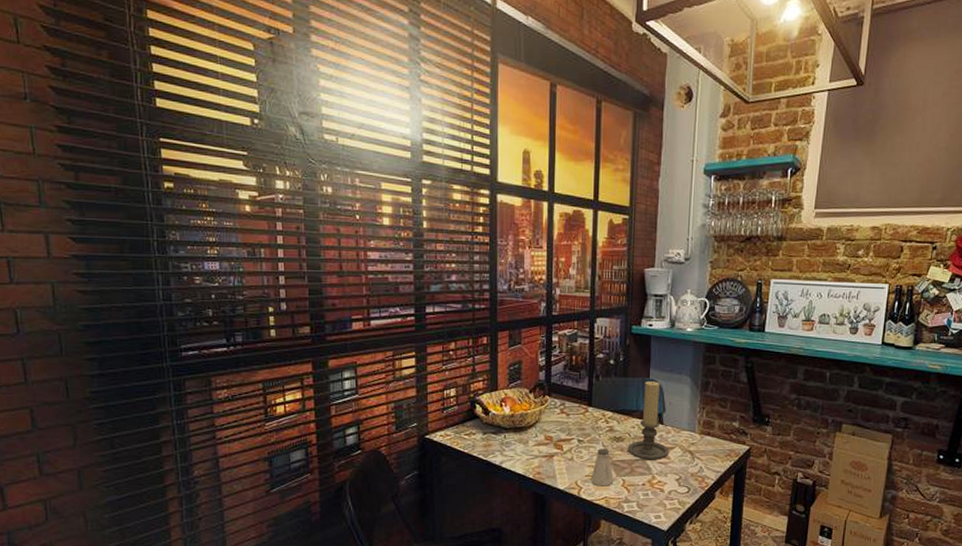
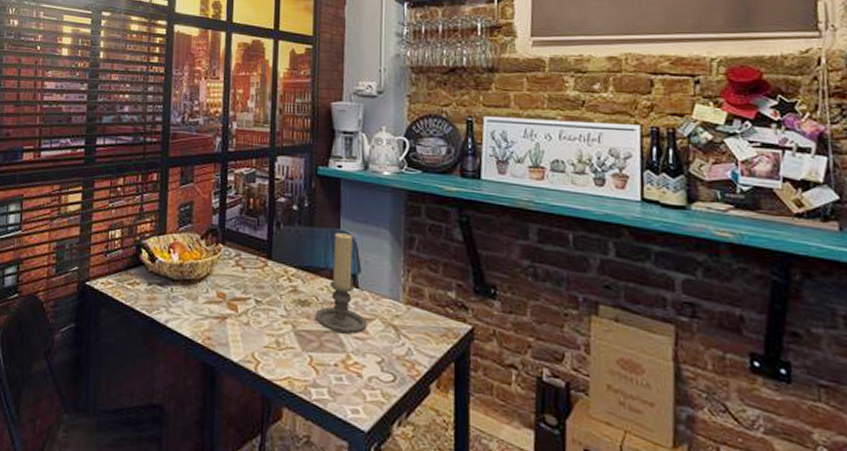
saltshaker: present [590,449,614,487] -> none [270,313,299,363]

